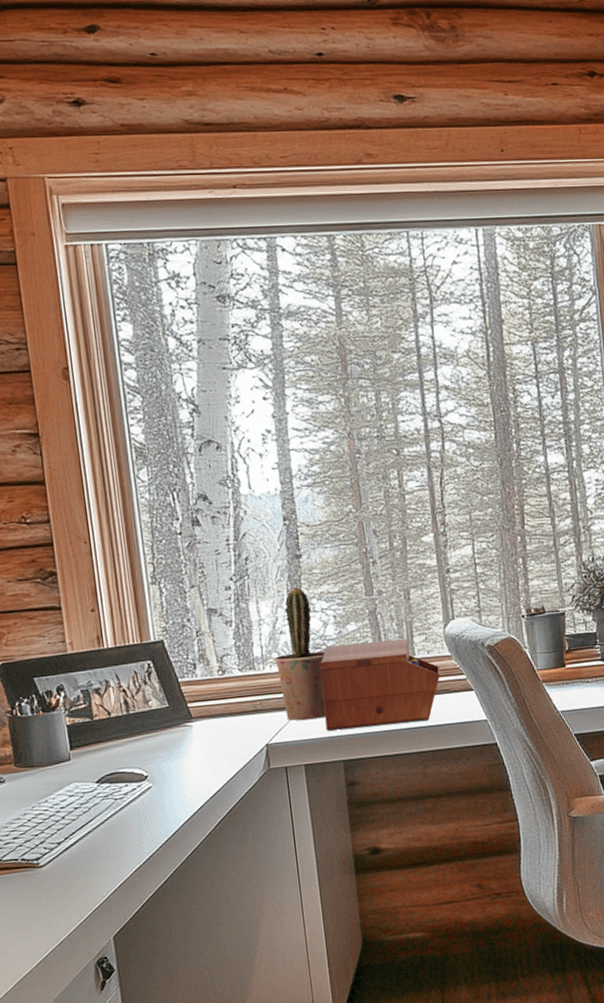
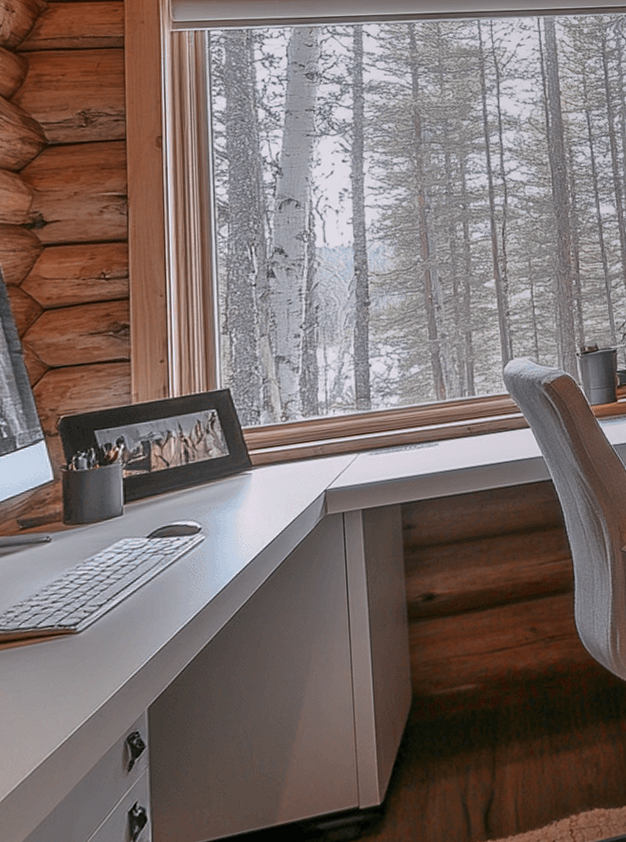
cactus: present [274,587,326,721] -> none [338,333,388,465]
sewing box: present [319,639,441,731] -> none [382,380,499,474]

